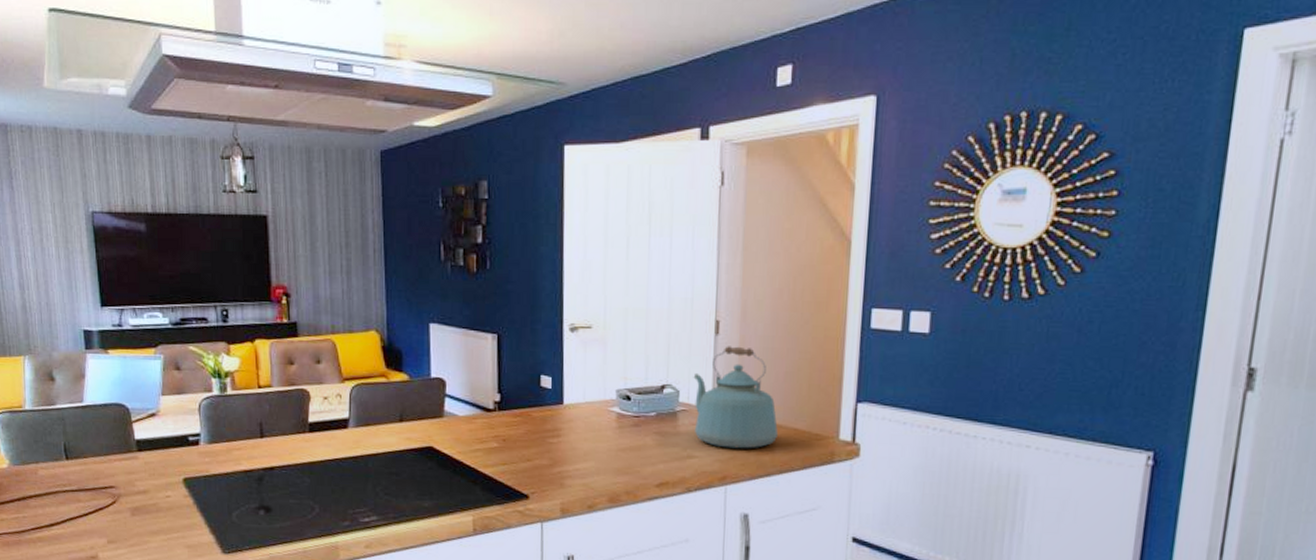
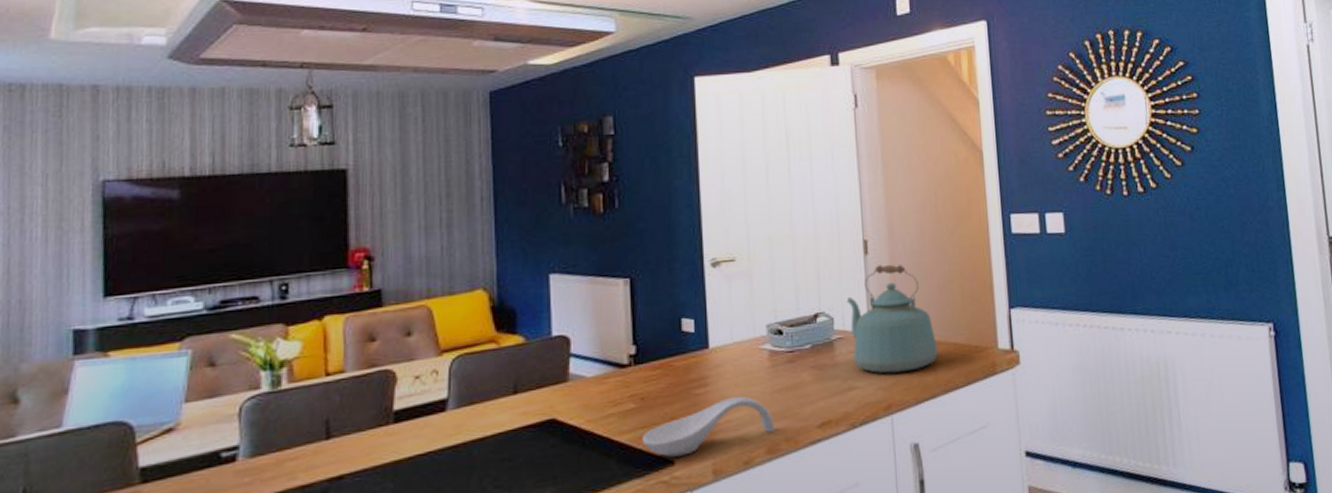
spoon rest: none [502,449,617,493] -> present [641,396,775,457]

